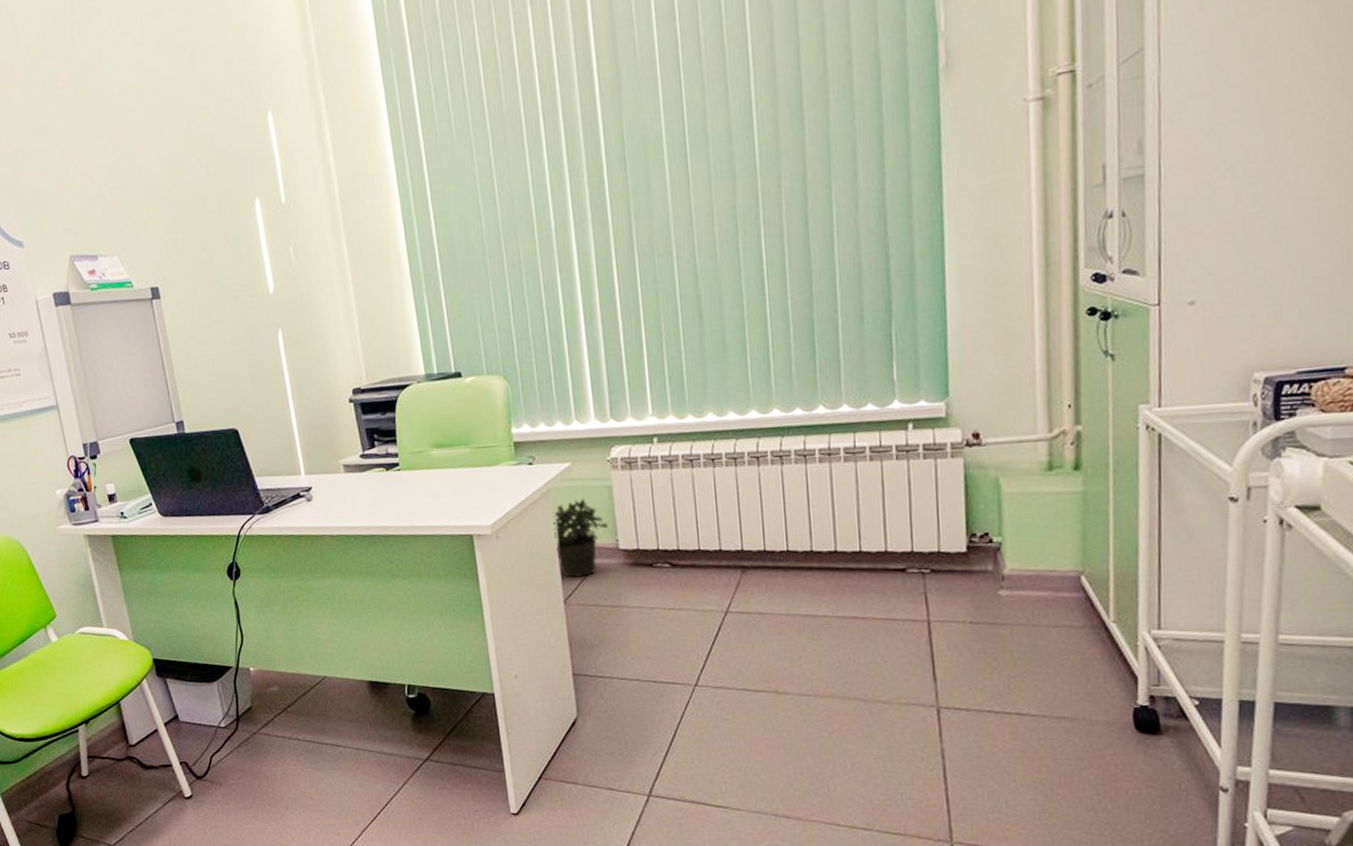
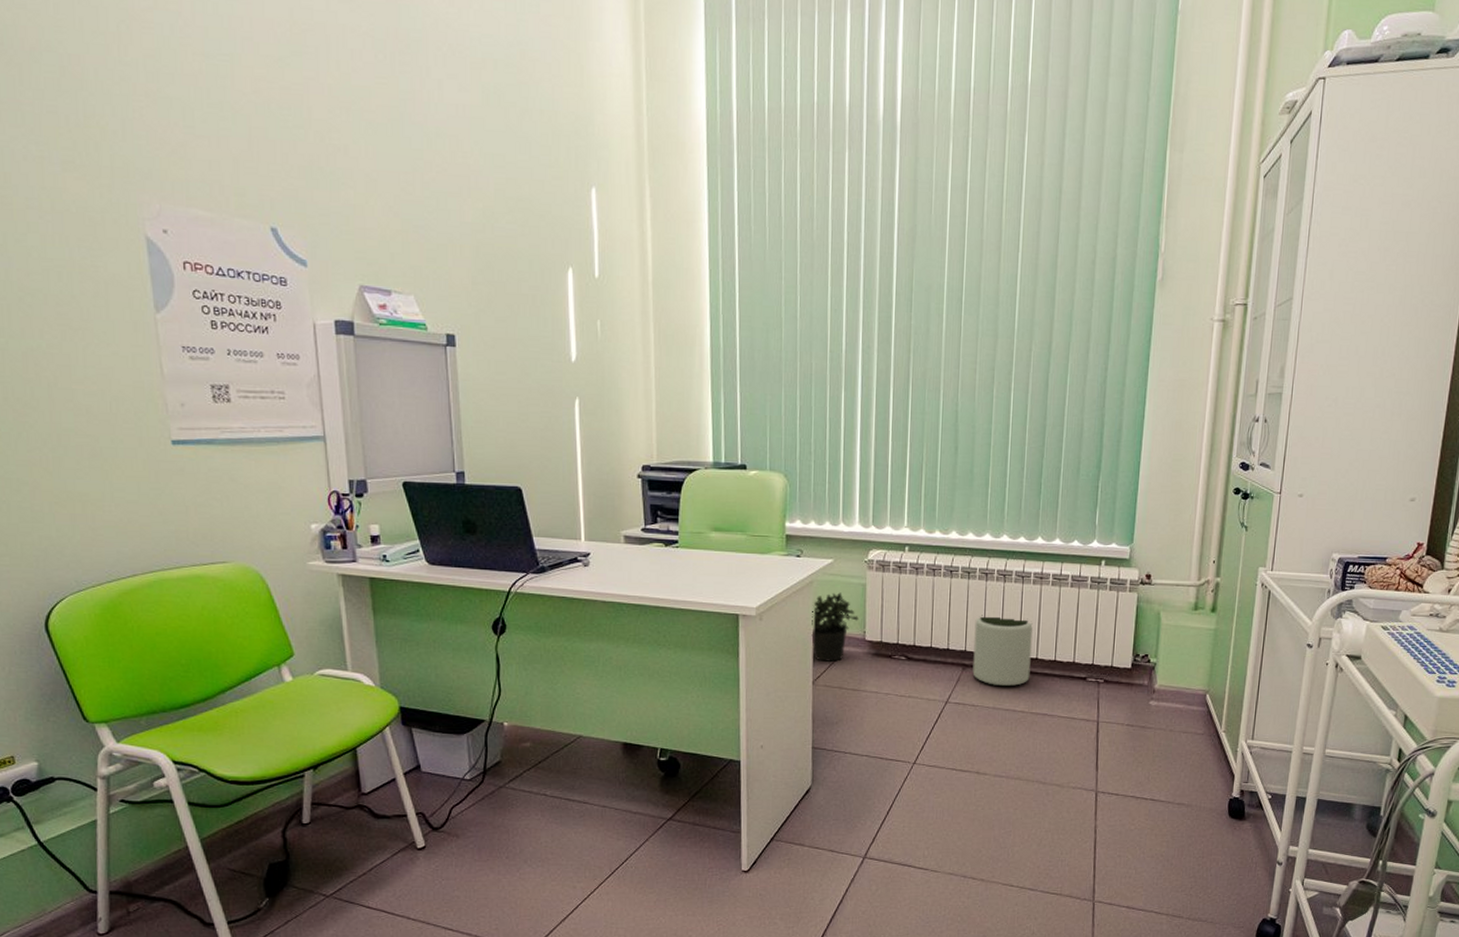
plant pot: none [750,504,830,589] -> present [972,615,1033,687]

